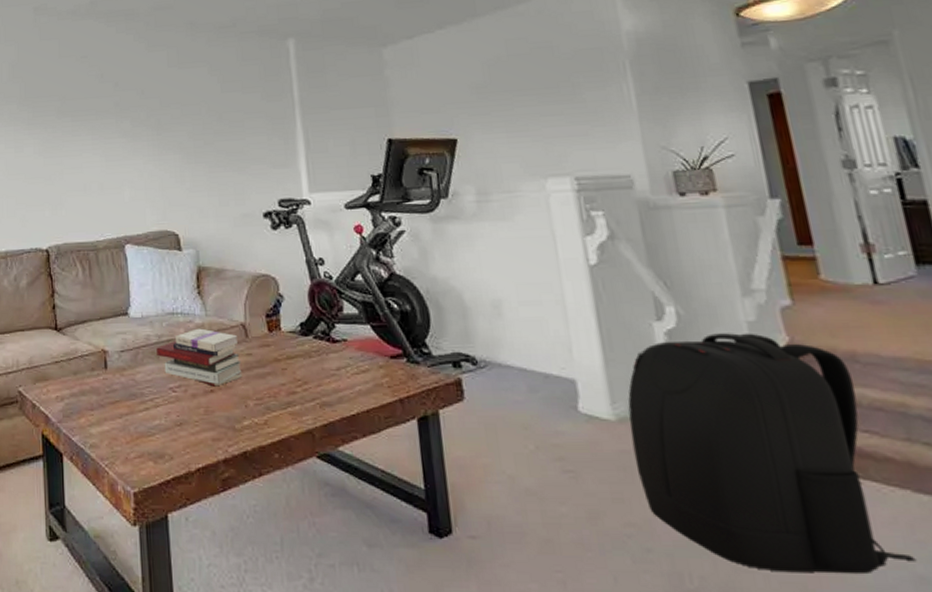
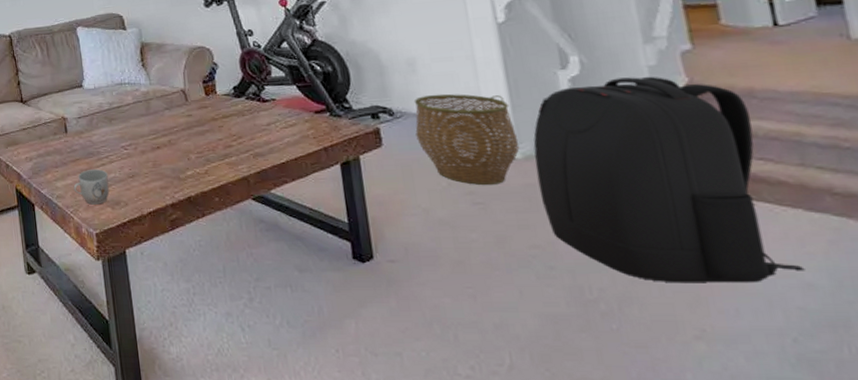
mug: none [110,414,152,457] -> present [73,169,110,205]
books: present [156,328,243,387] -> none [108,95,185,144]
basket: none [499,342,614,449] -> present [414,93,520,185]

